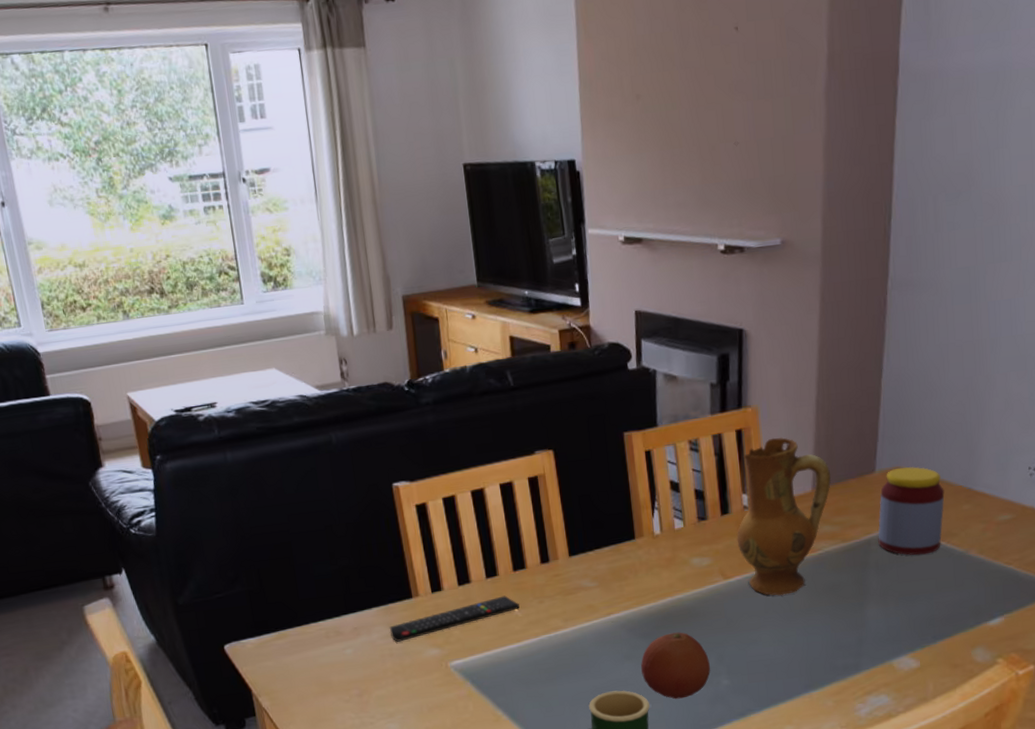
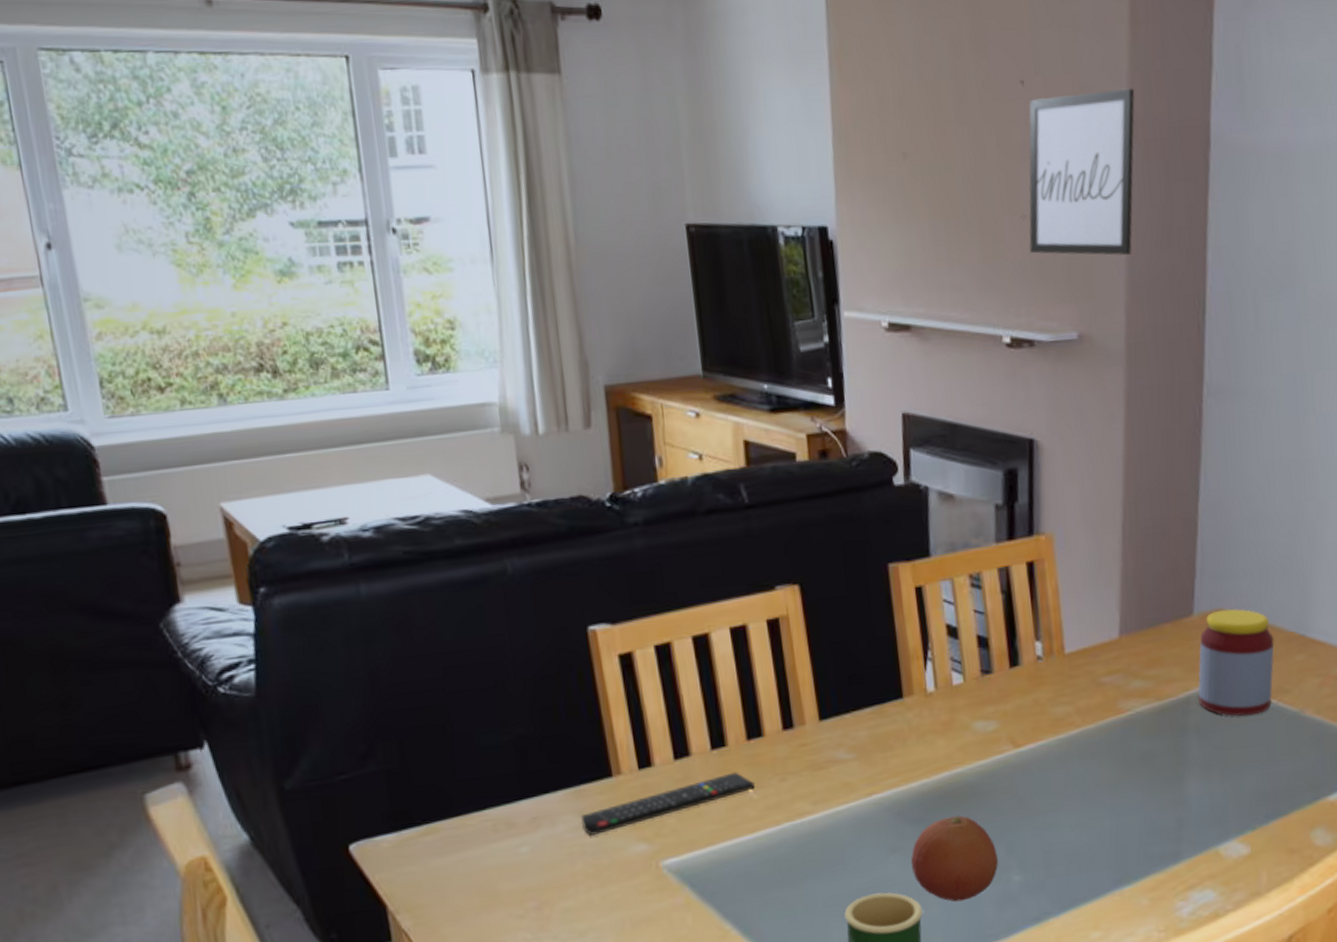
ceramic jug: present [736,437,832,596] -> none [1028,572,1142,768]
wall art: none [741,27,833,174] -> present [1029,88,1135,256]

